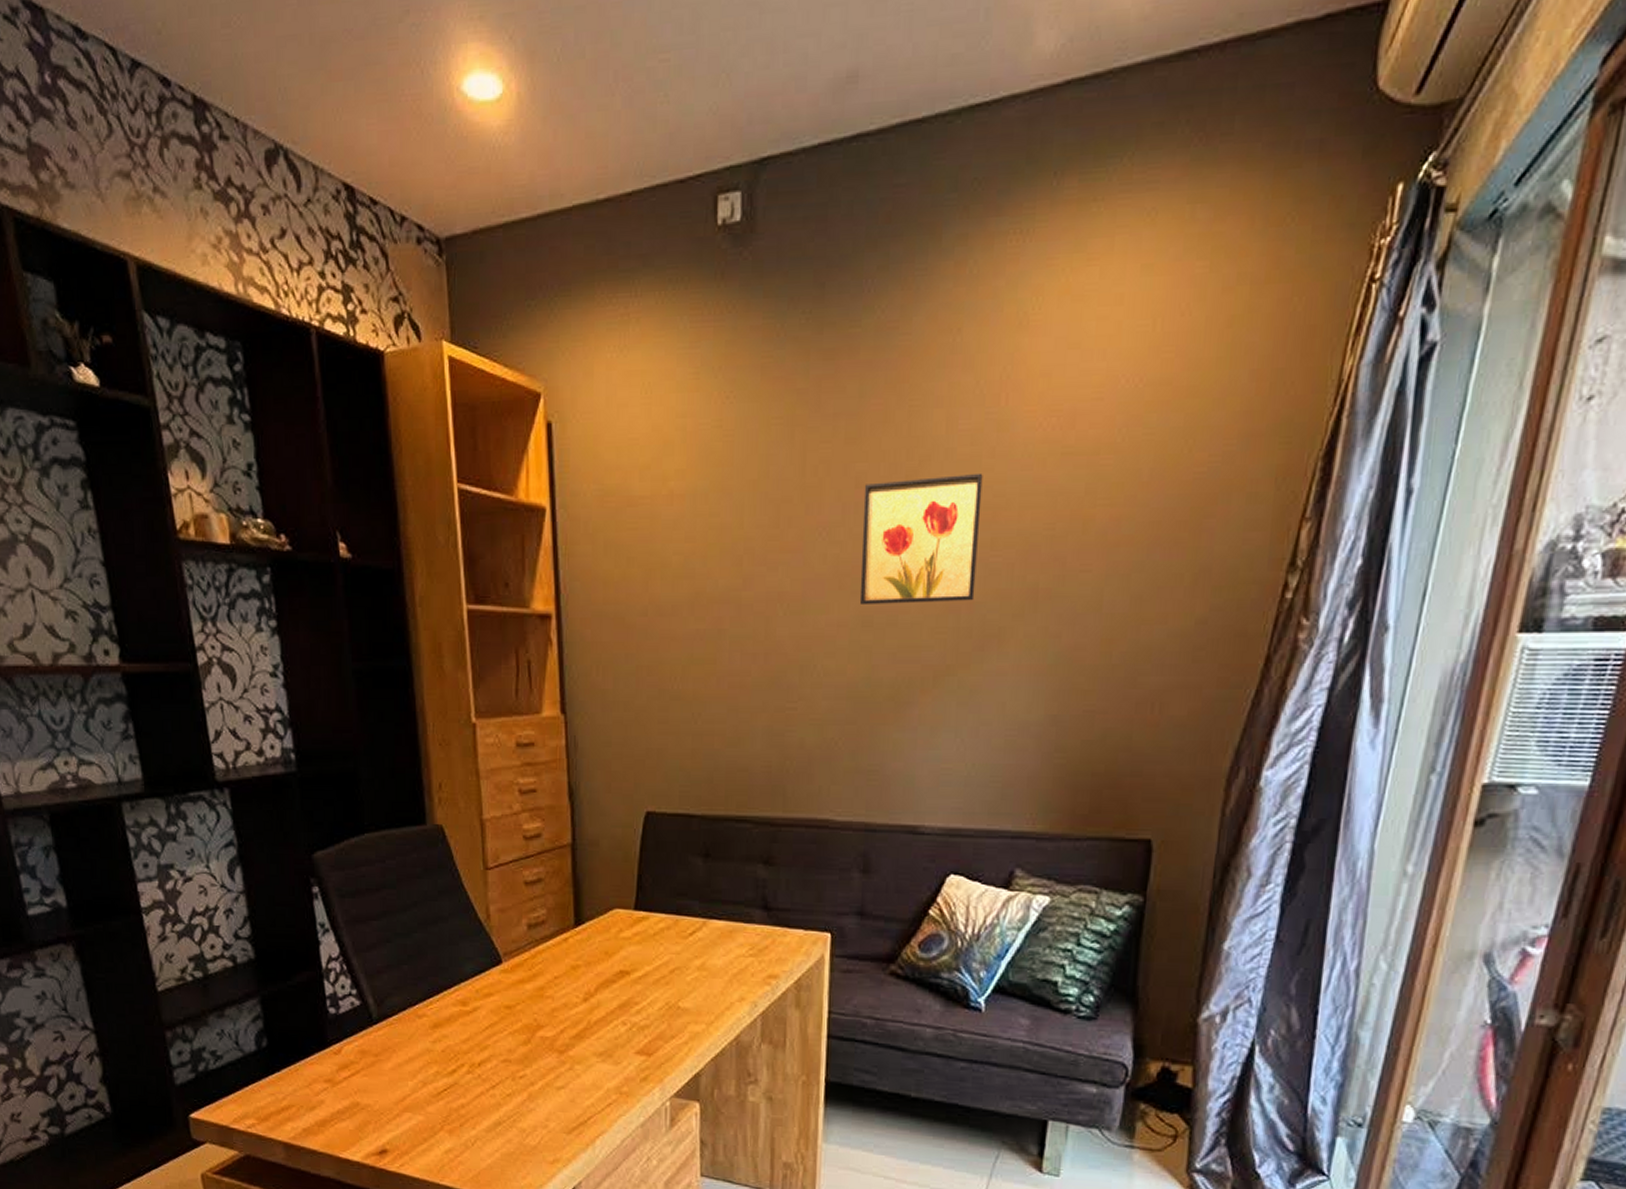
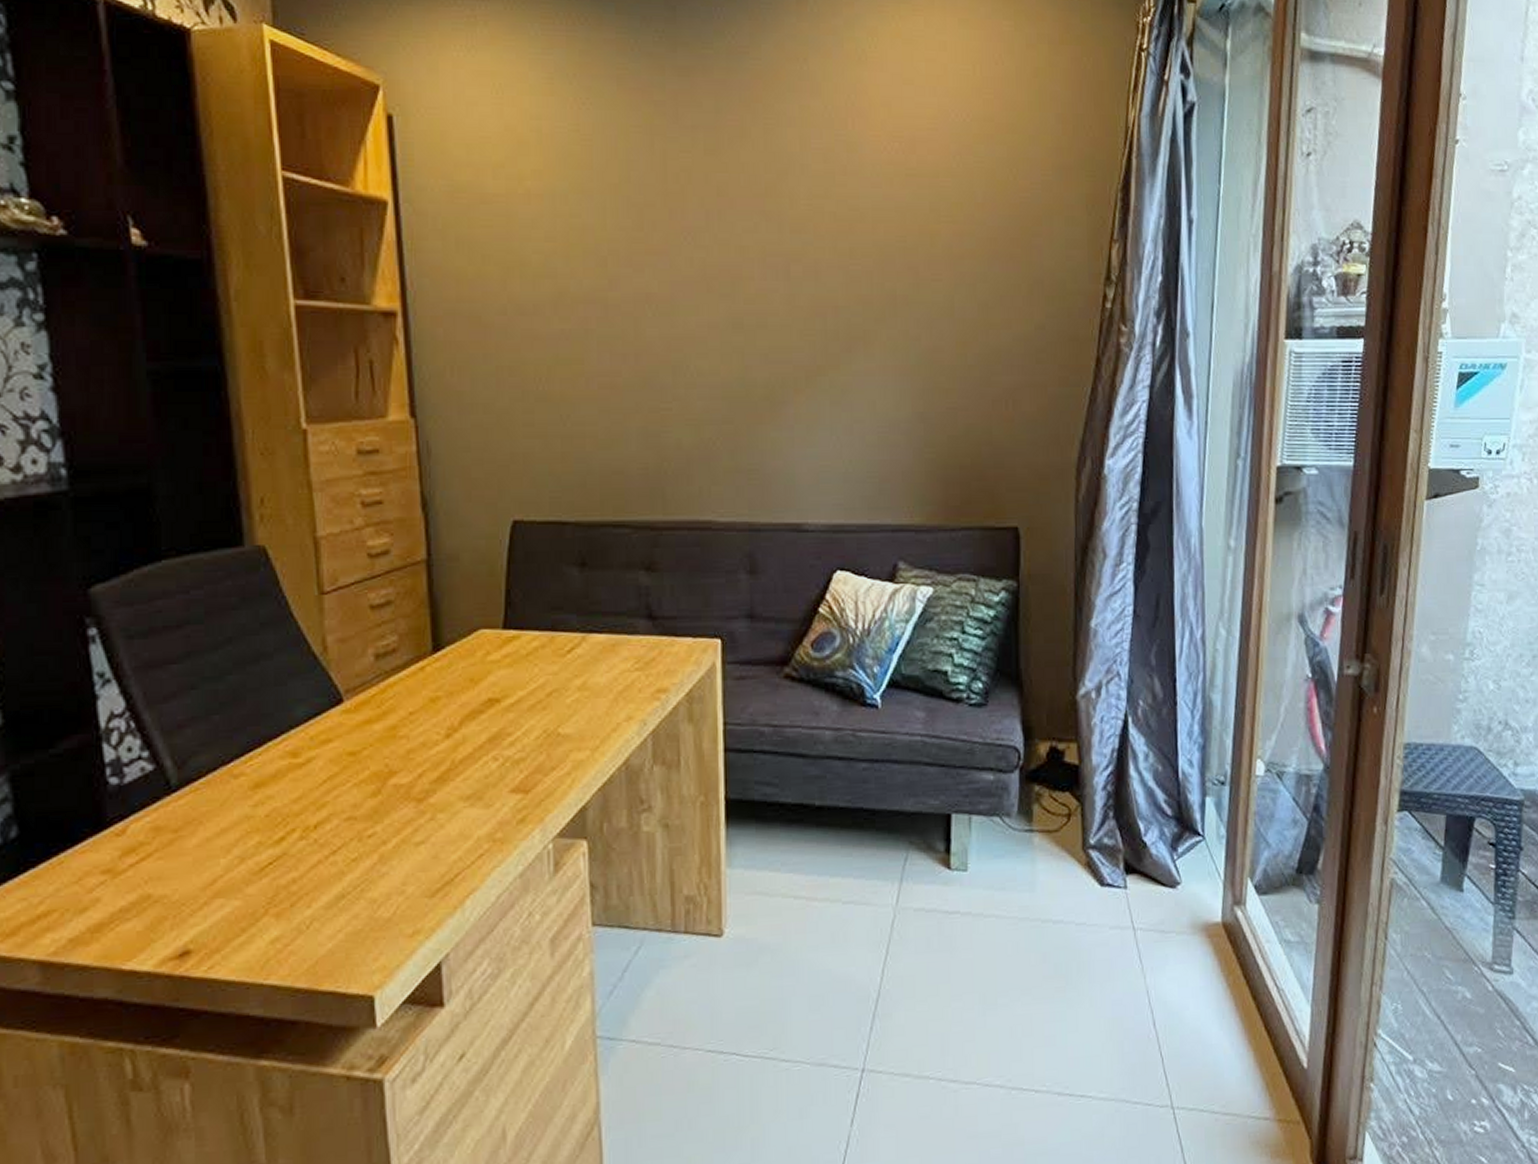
wall art: present [859,472,983,606] -> none [726,188,839,308]

